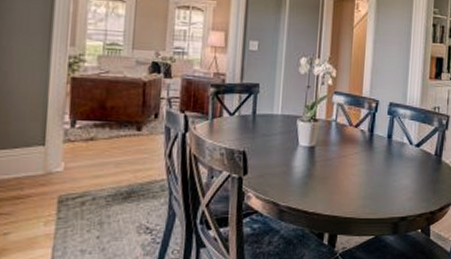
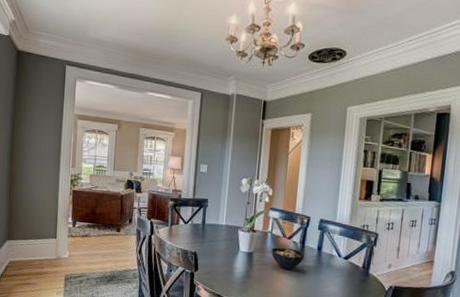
bowl: none [336,138,374,165] -> present [271,247,305,271]

